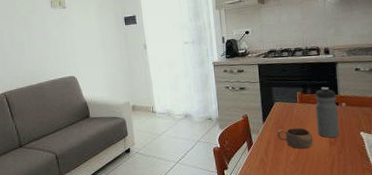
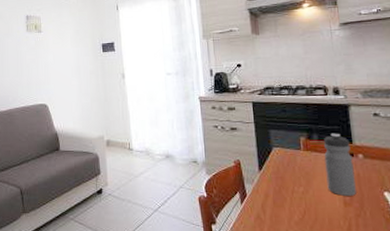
cup: present [276,128,314,149] -> none [276,180,323,207]

